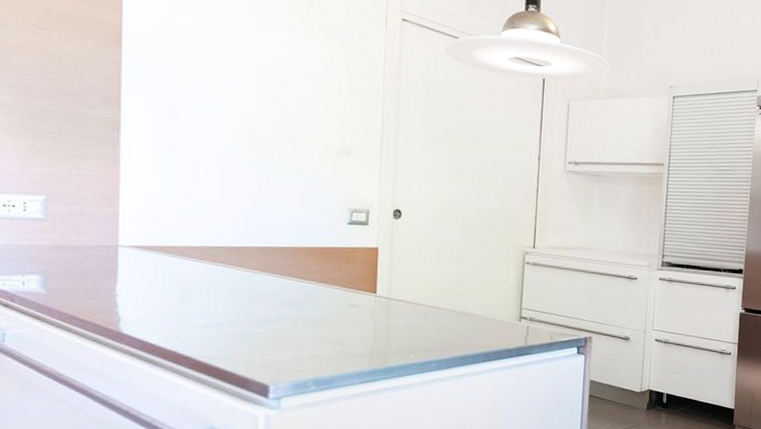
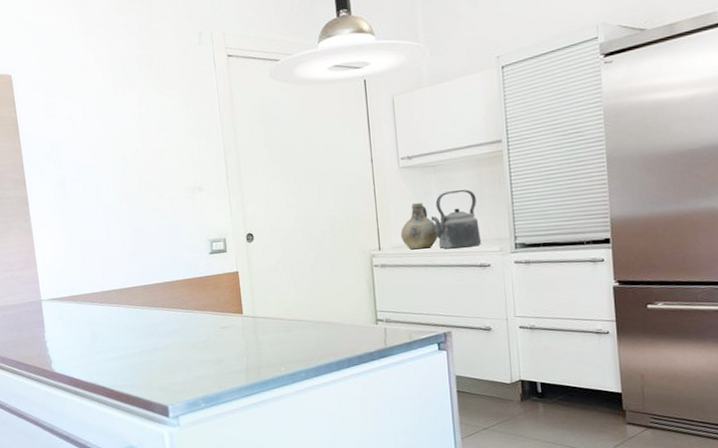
ceramic jug: none [556,207,593,254] -> present [400,202,438,250]
kettle: none [589,202,633,259] -> present [431,190,482,249]

